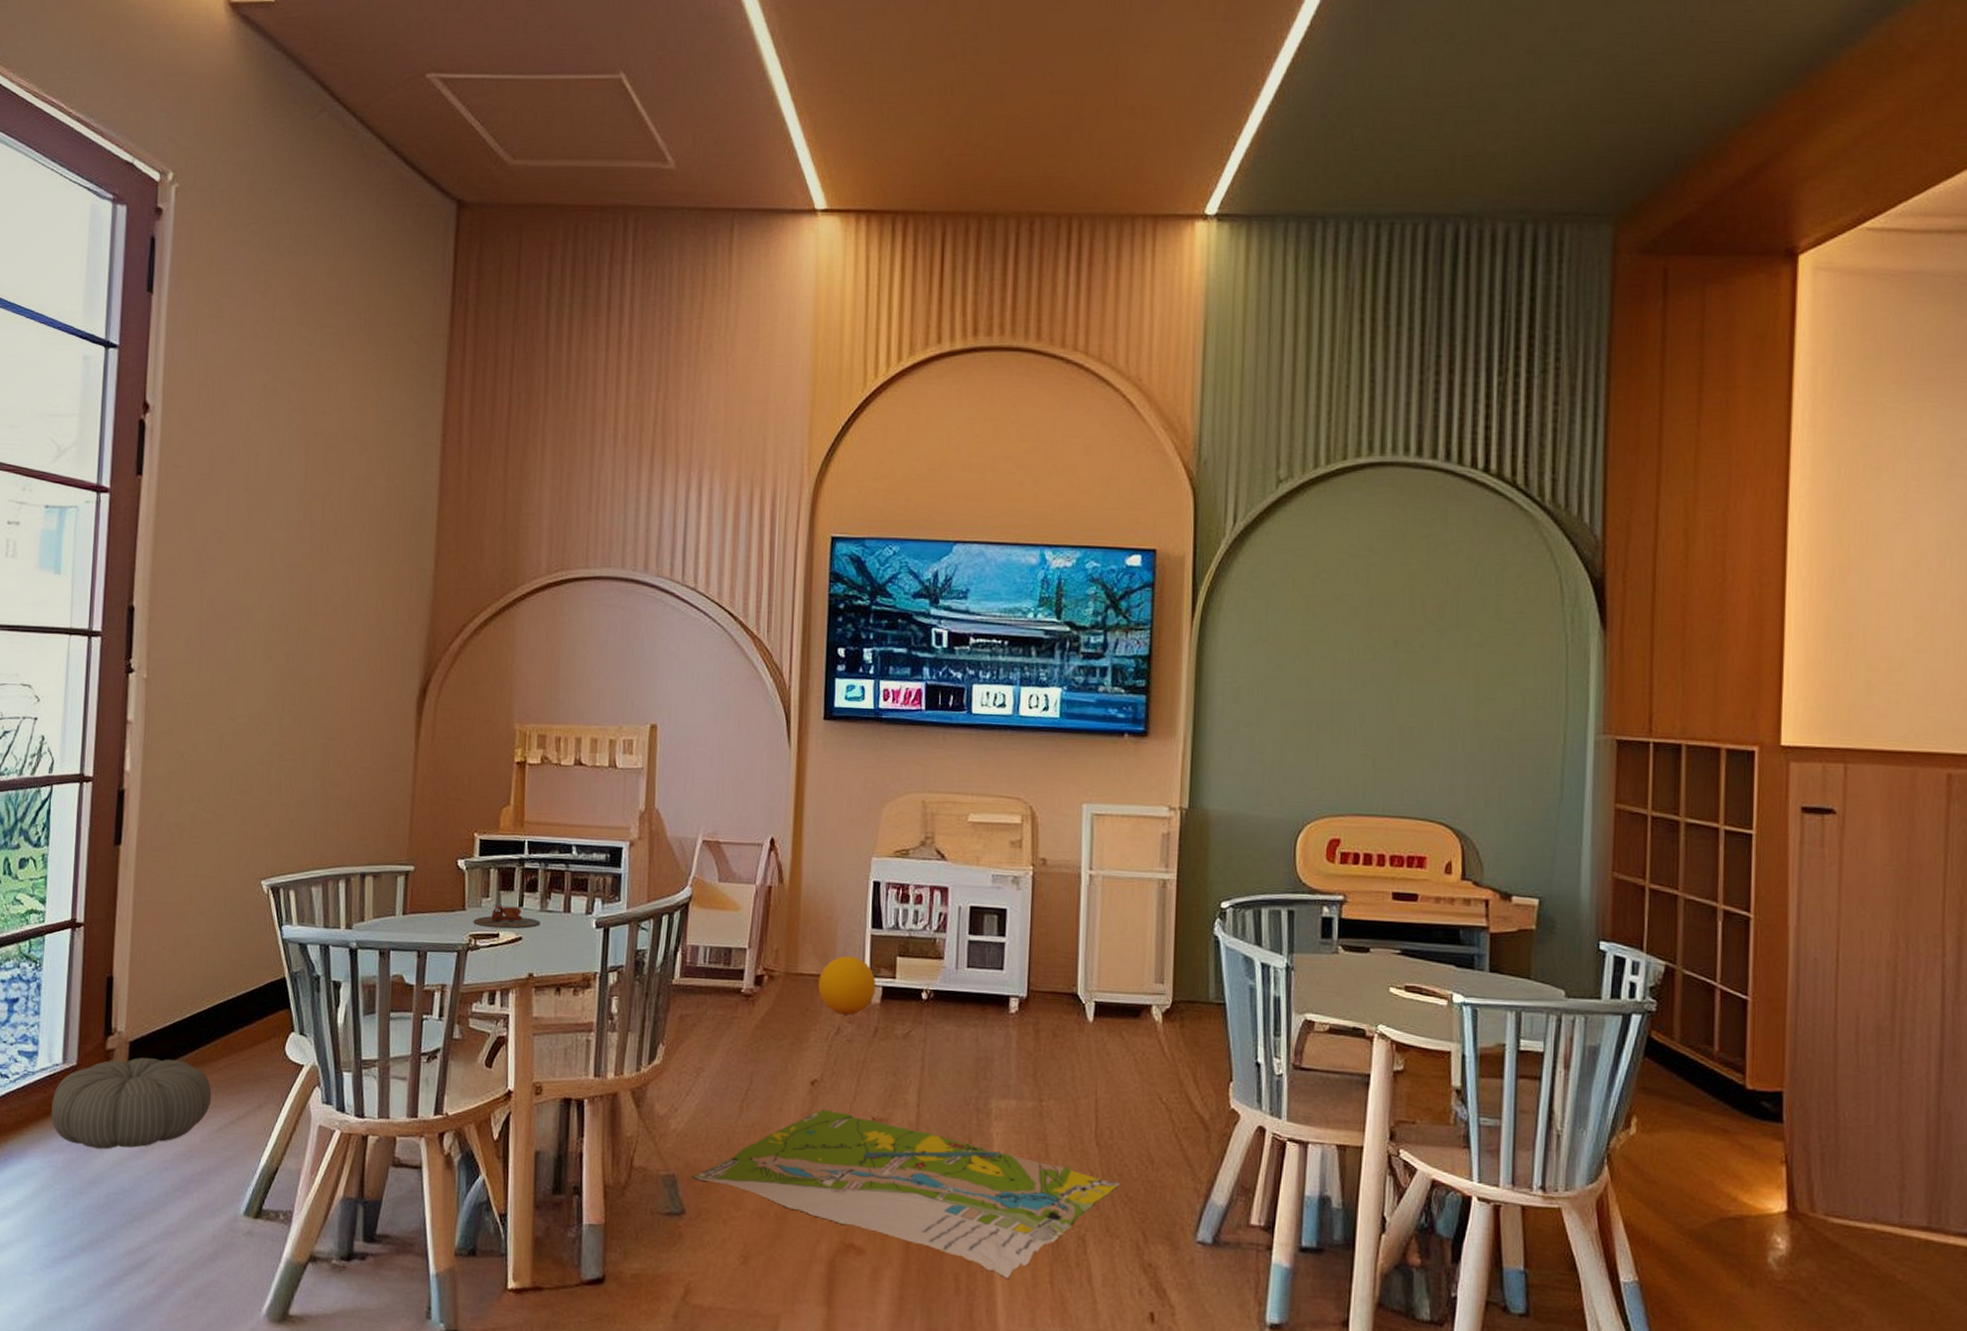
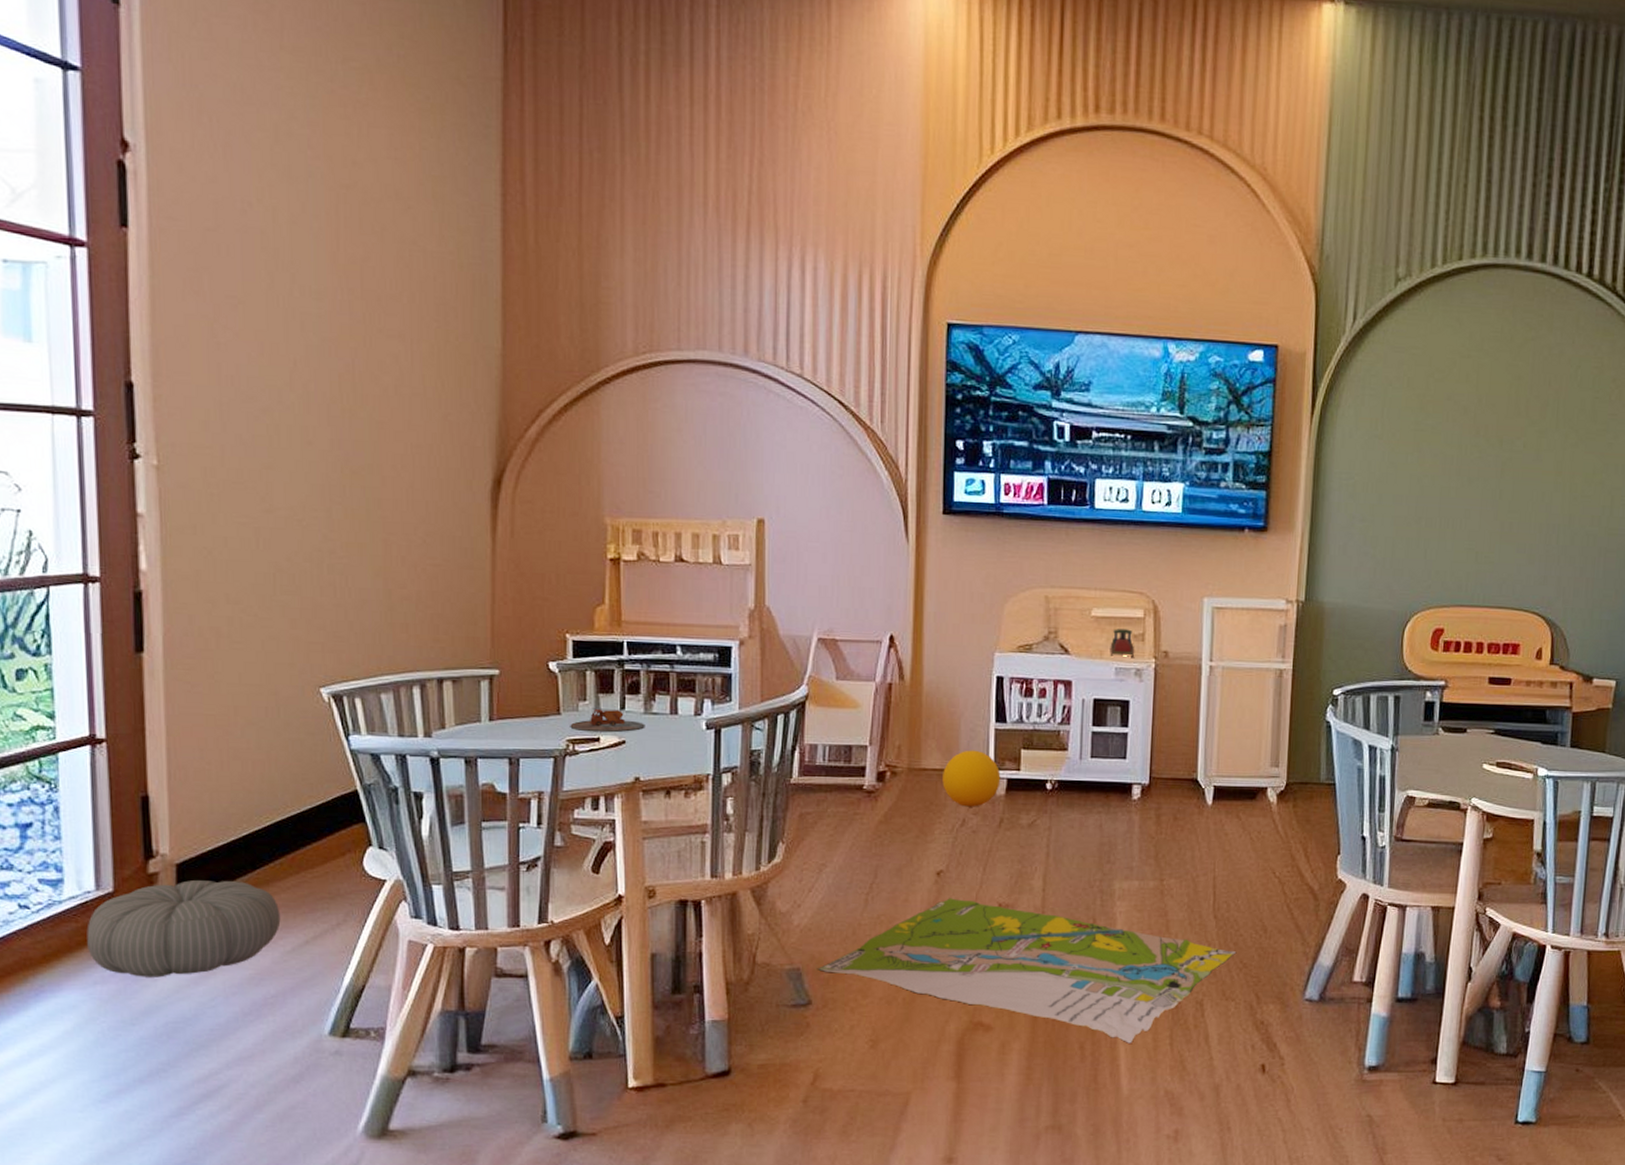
toy train: none [986,835,1012,865] -> present [1110,629,1135,658]

